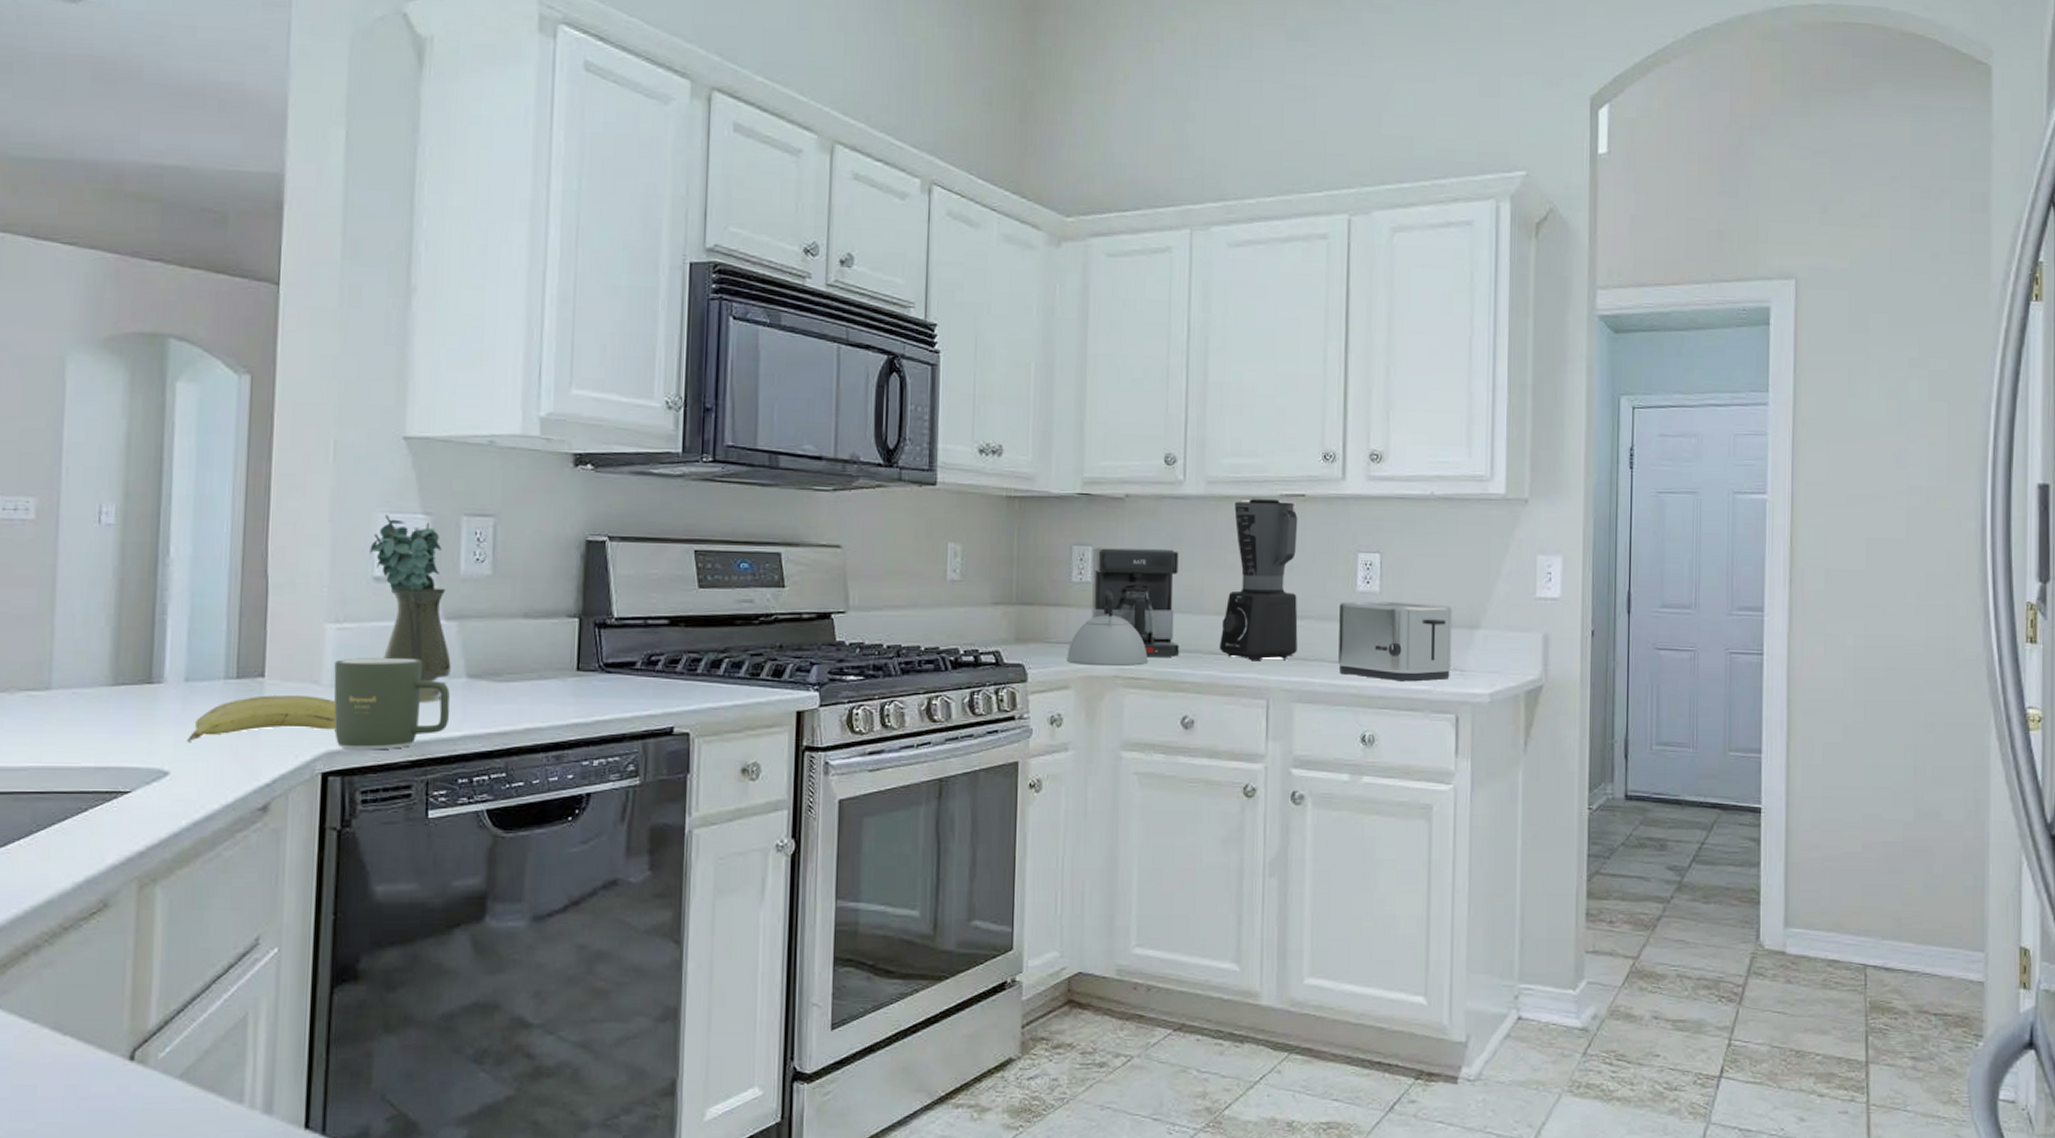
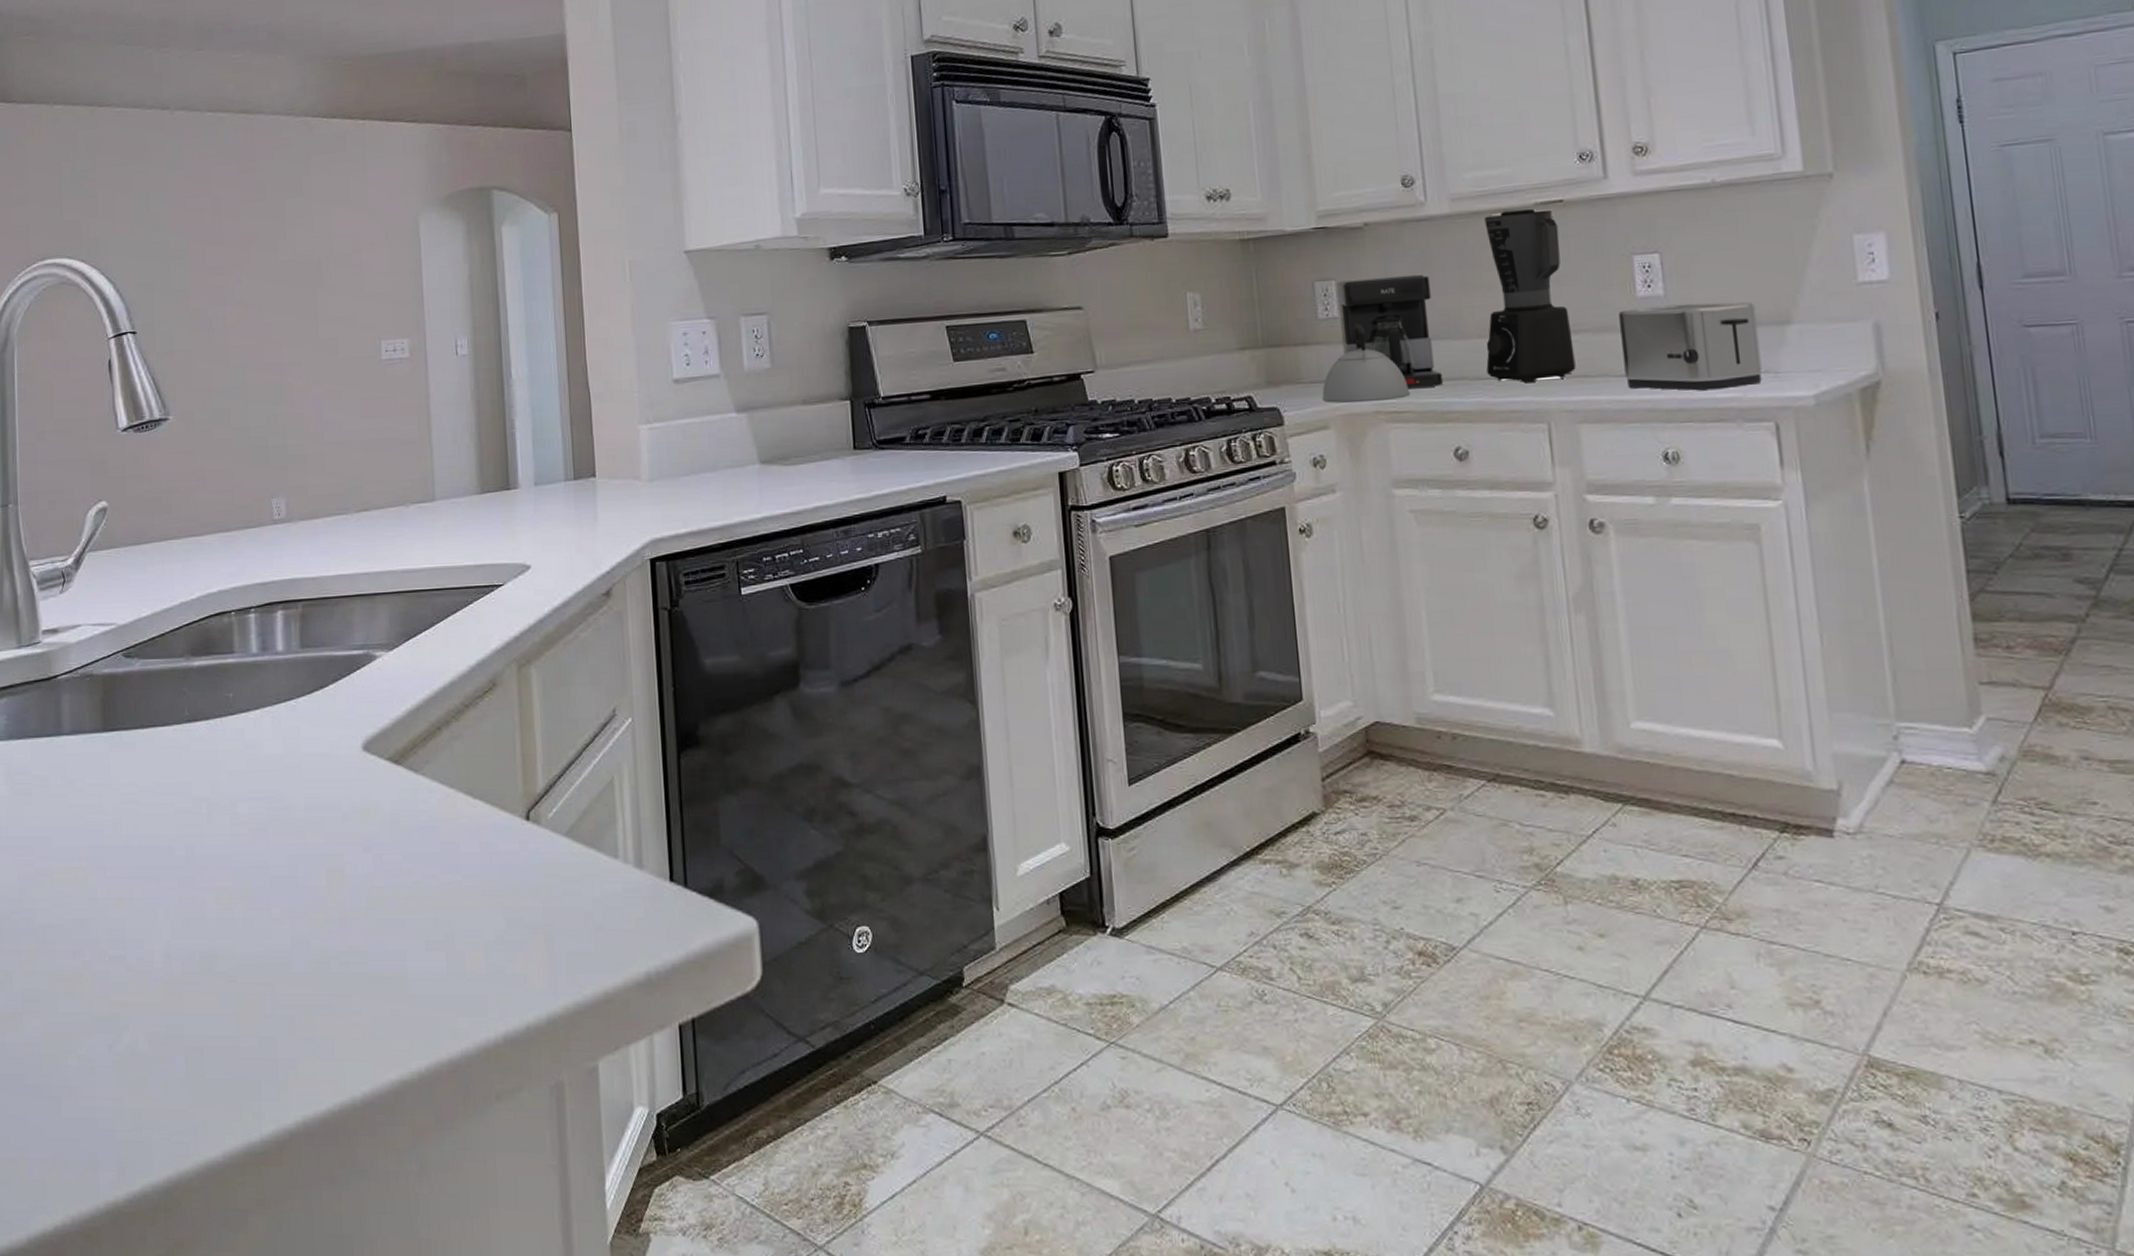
fruit: present [187,695,337,741] -> none [541,491,658,538]
mug: present [333,657,450,750] -> none [650,450,750,537]
vase: present [370,514,451,703] -> none [667,322,746,490]

